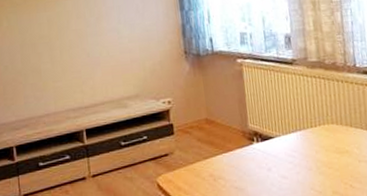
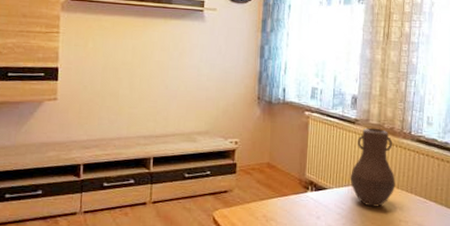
vase: none [296,66,348,151] -> present [350,127,395,207]

